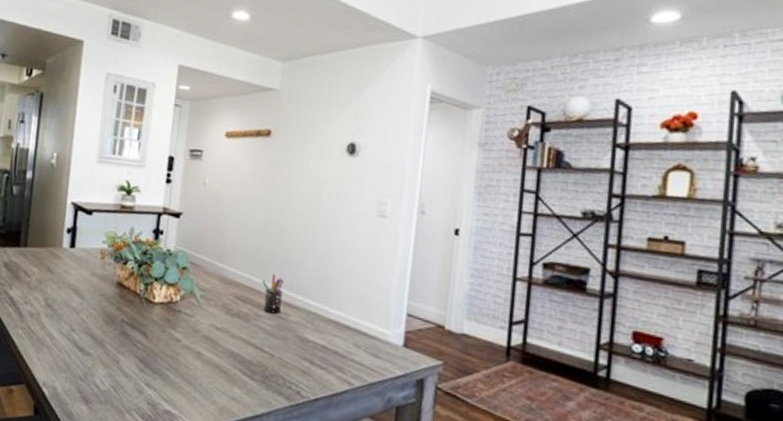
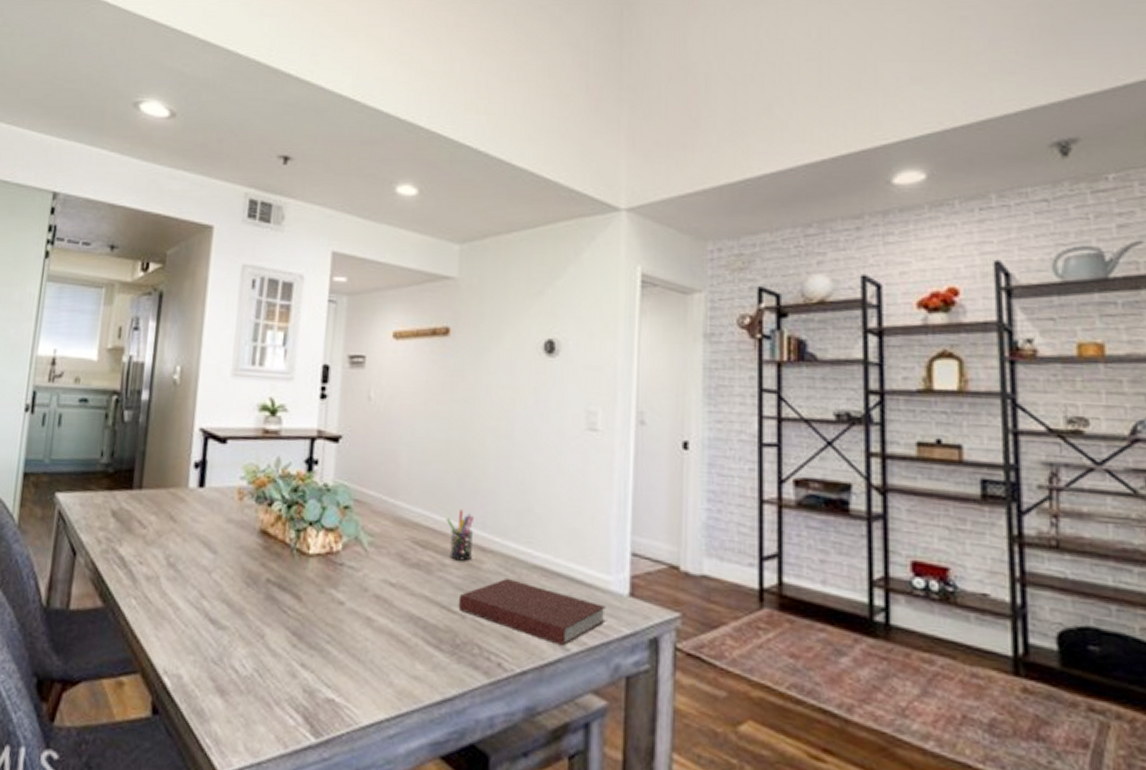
notebook: none [268,328,384,382] -> present [458,577,606,647]

